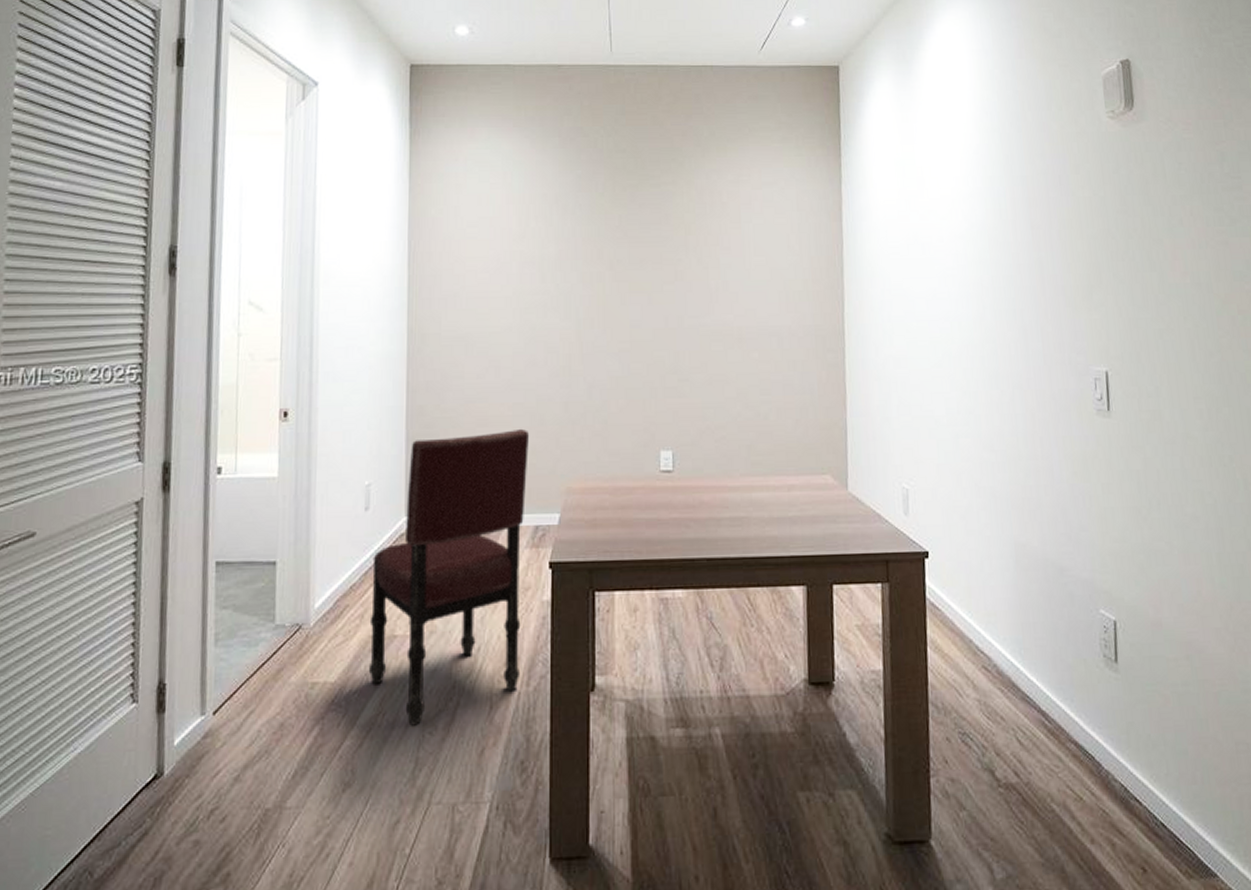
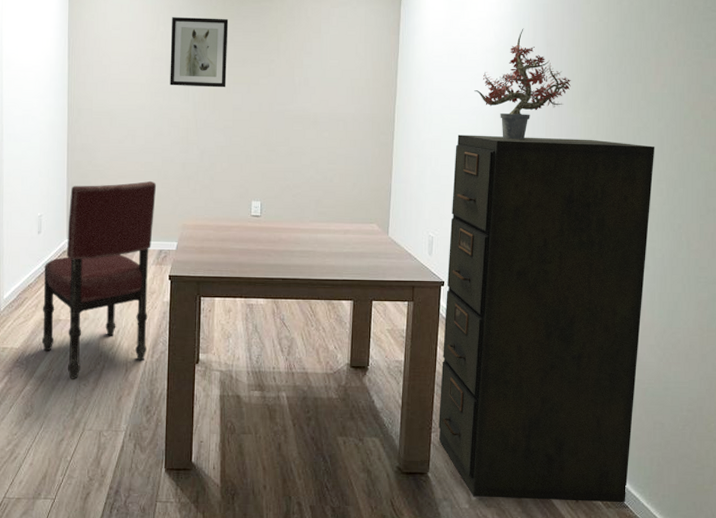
wall art: none [544,208,620,299] -> present [170,17,229,88]
filing cabinet: none [927,347,1213,874] -> present [438,134,655,503]
potted plant: none [945,207,1068,352] -> present [474,28,571,140]

